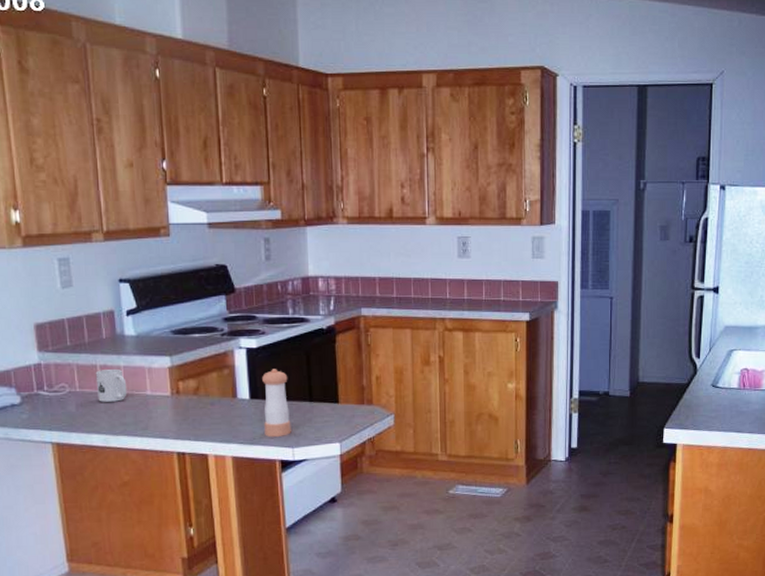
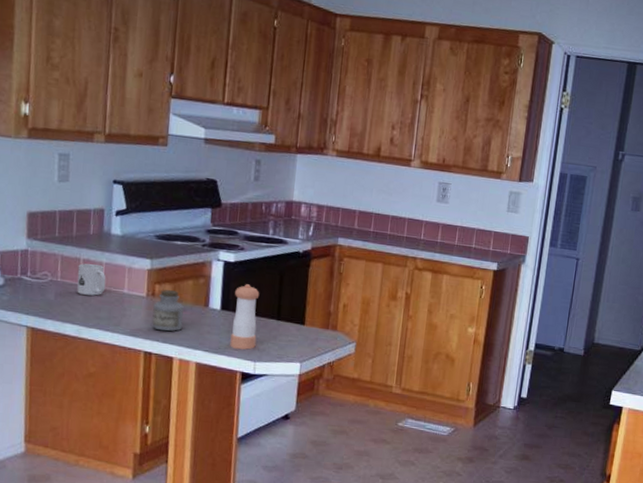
jar: none [180,386,212,429] -> present [152,289,184,332]

